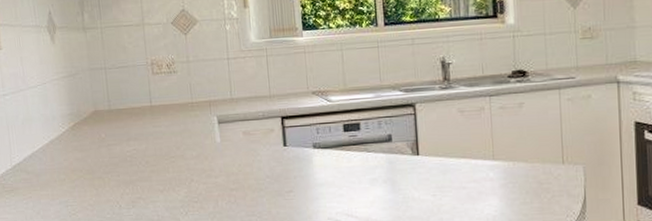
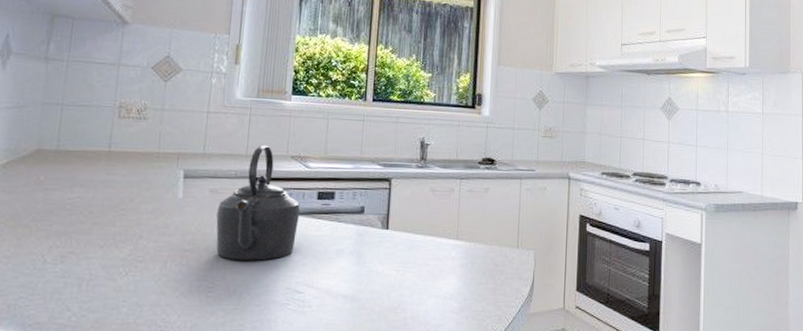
kettle: none [252,83,329,196] -> present [216,145,300,261]

